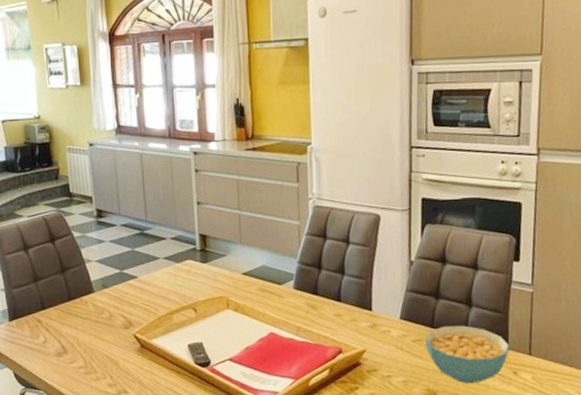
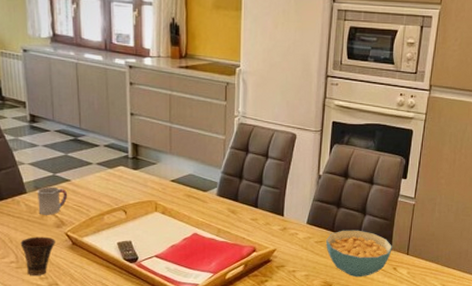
cup: none [88,339,124,383] -> present [20,236,55,276]
cup: none [105,284,136,316] -> present [38,186,68,215]

